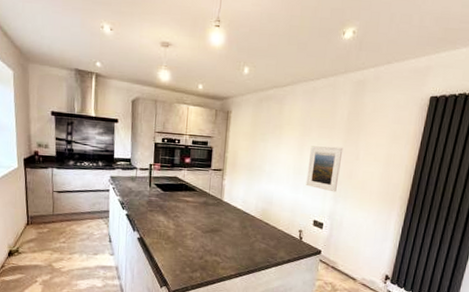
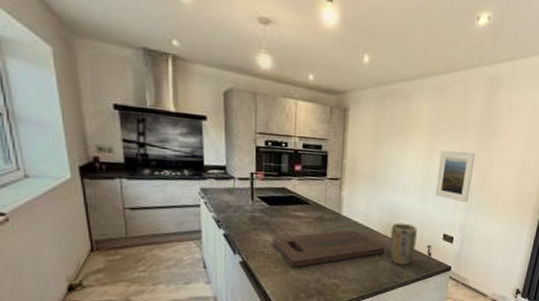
cutting board: none [165,213,261,245] -> present [272,229,385,268]
plant pot: none [264,209,290,247] -> present [389,223,417,265]

